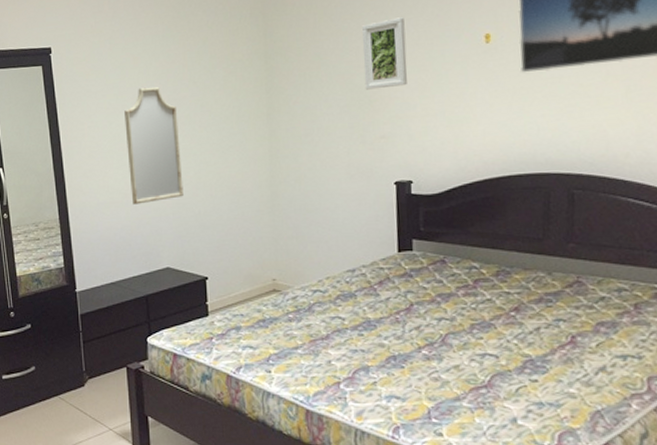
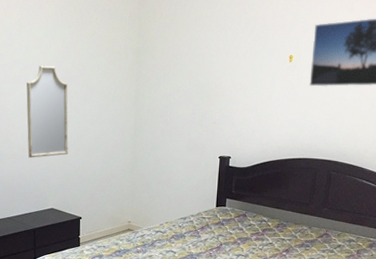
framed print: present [362,17,407,90] -> none [206,35,238,87]

